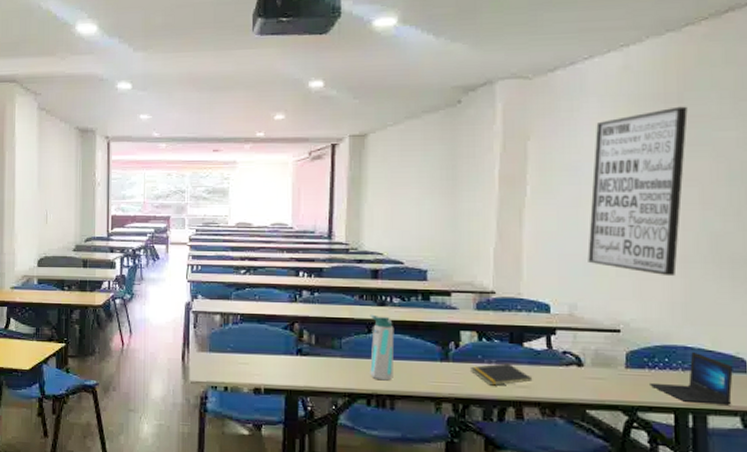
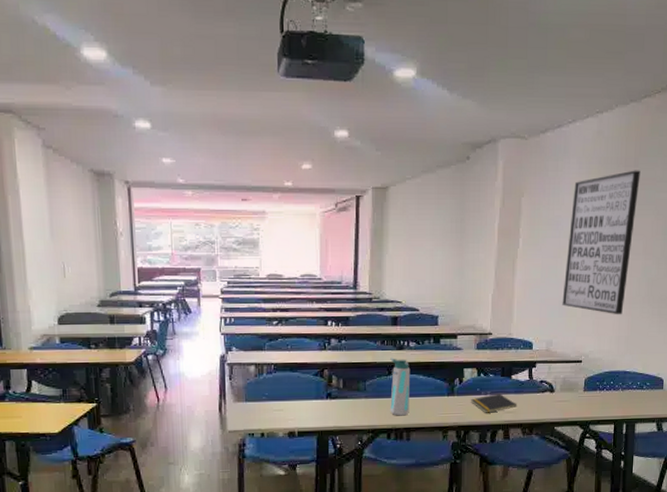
laptop: present [650,351,733,405] -> none [599,375,655,415]

